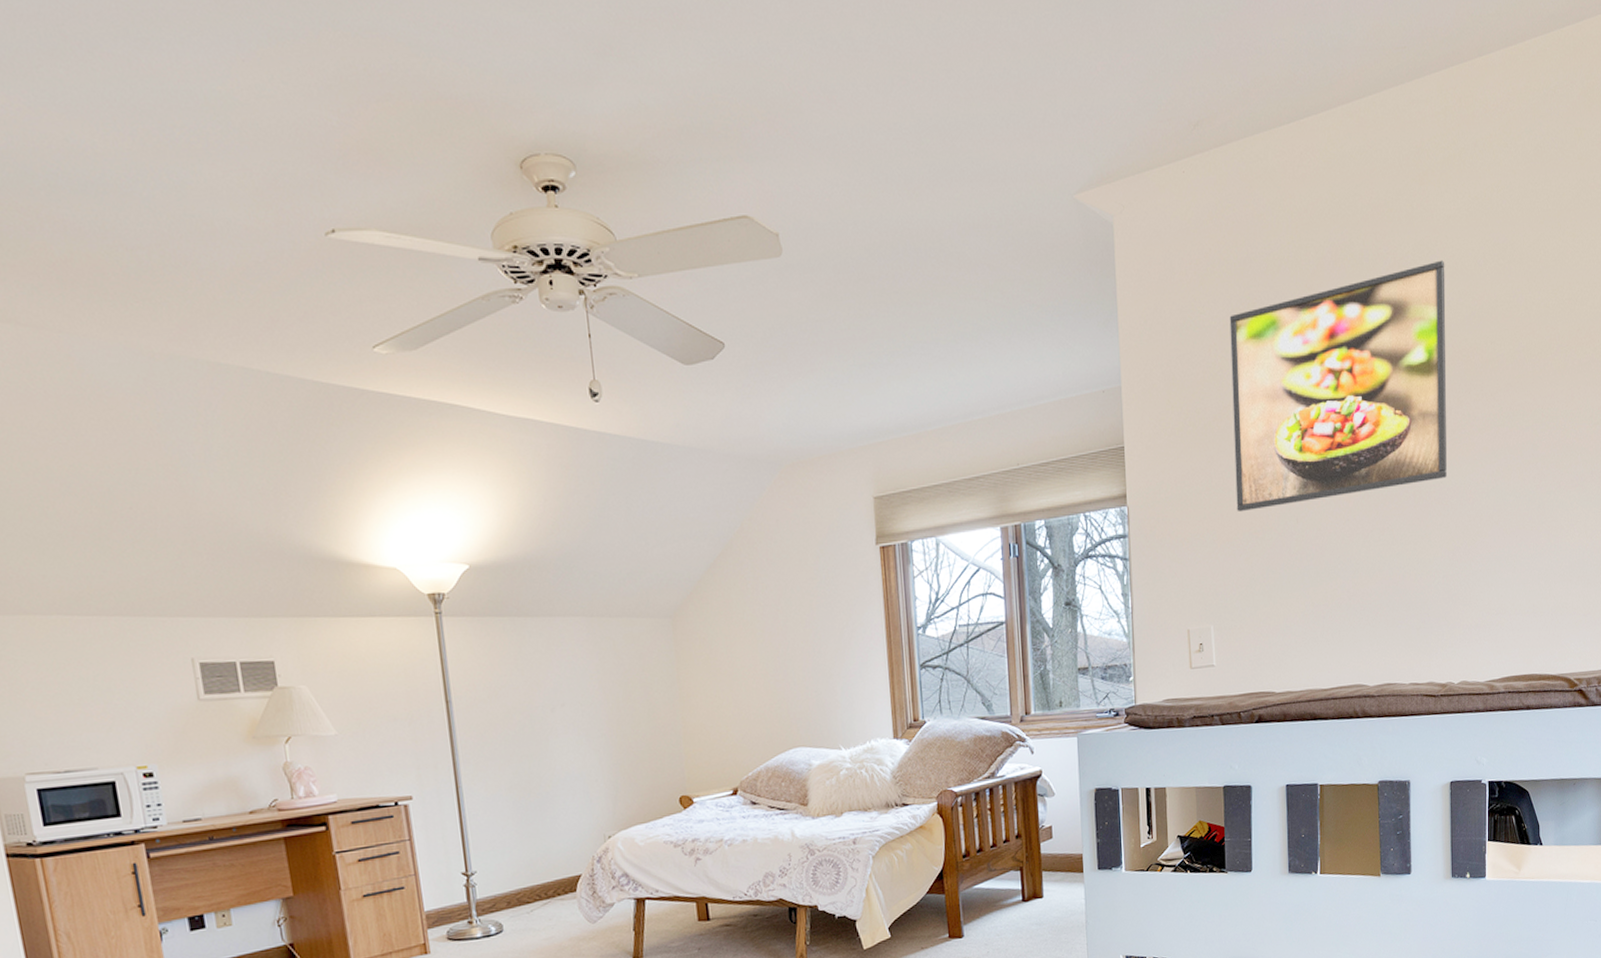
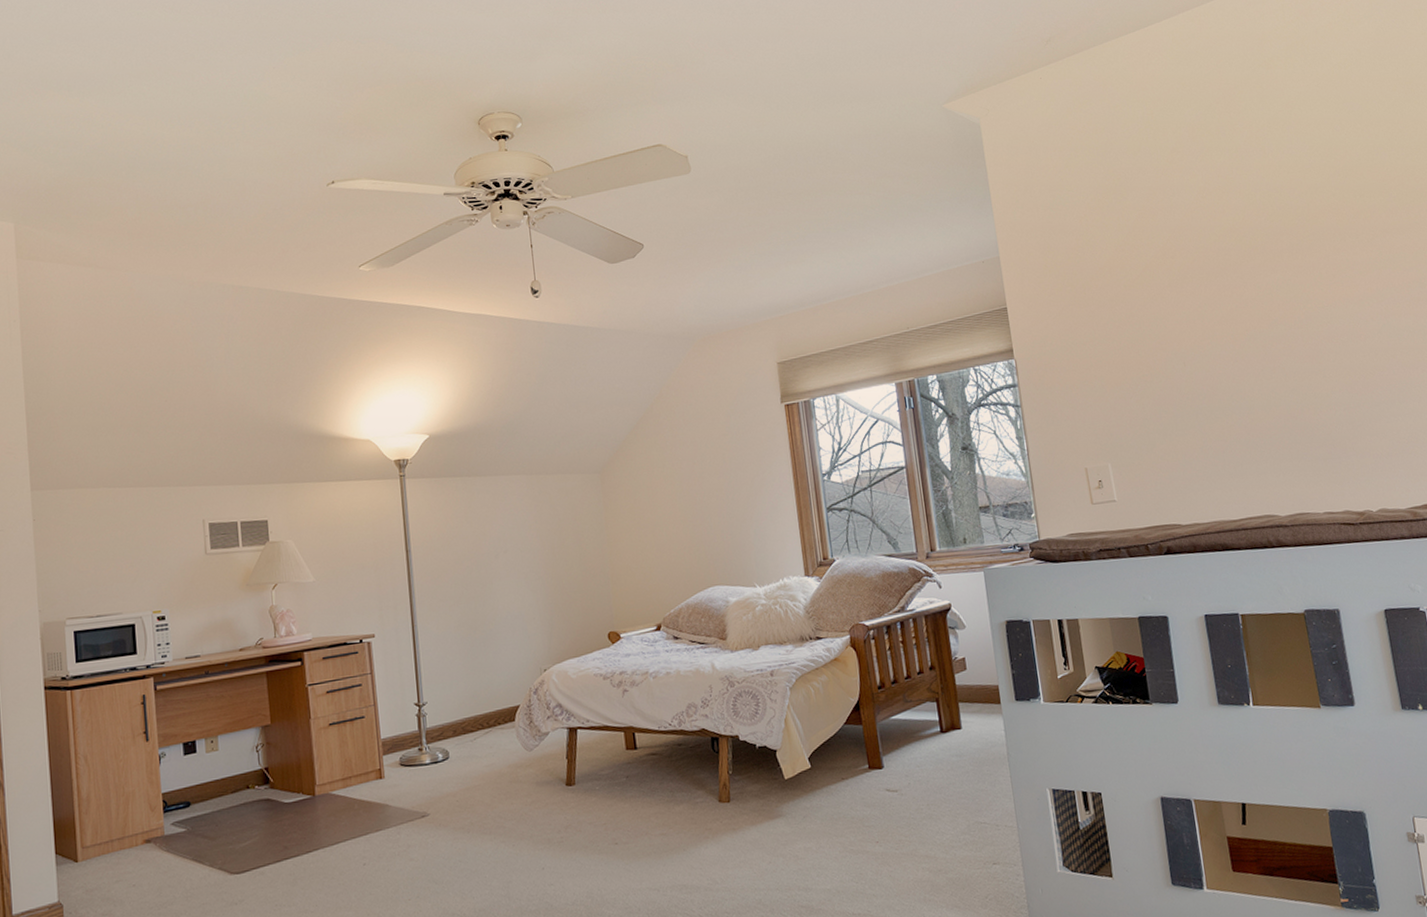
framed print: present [1229,260,1447,512] -> none [1096,129,1333,359]

